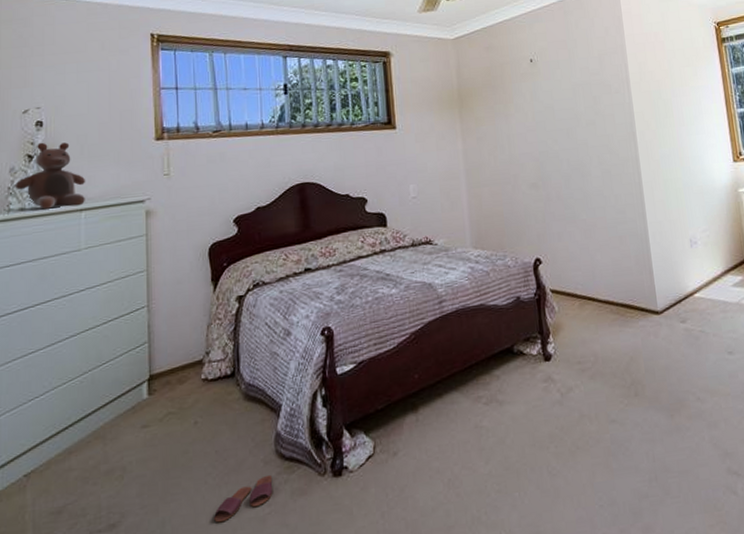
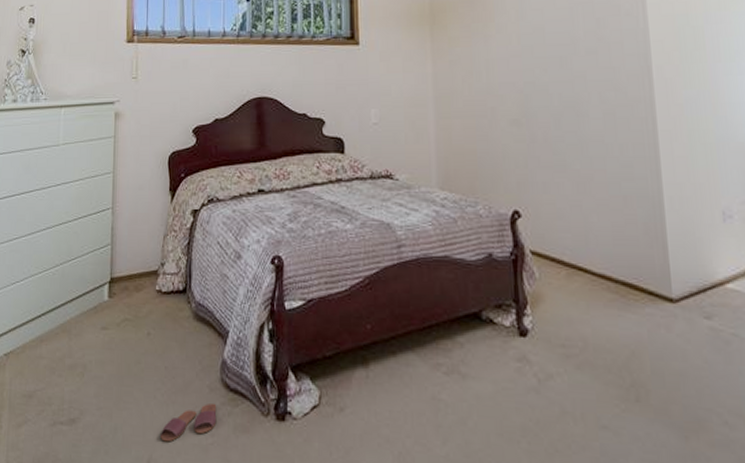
stuffed bear: present [15,142,86,209] -> none [10,38,67,103]

